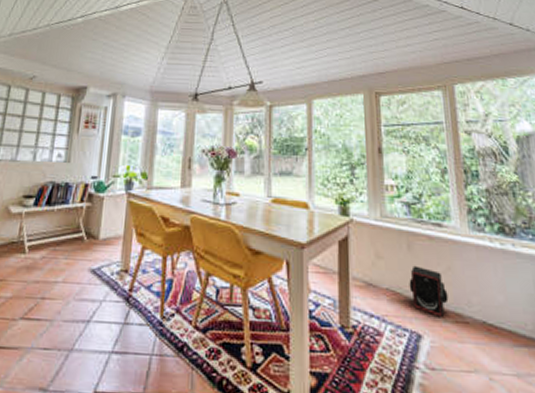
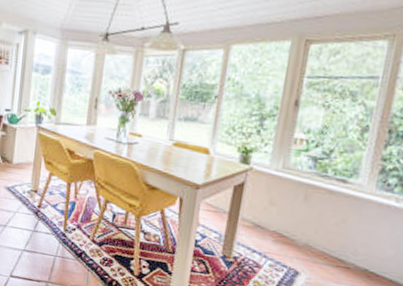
stereo: present [409,265,449,319] -> none [296,214,336,262]

